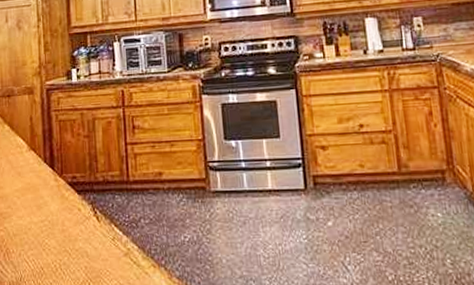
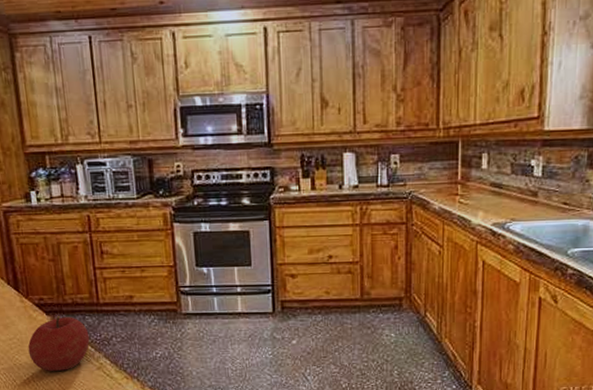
fruit: none [58,194,119,257] -> present [28,315,90,371]

